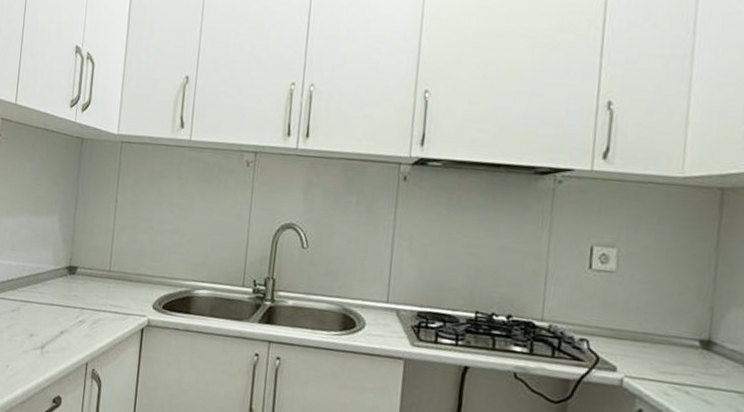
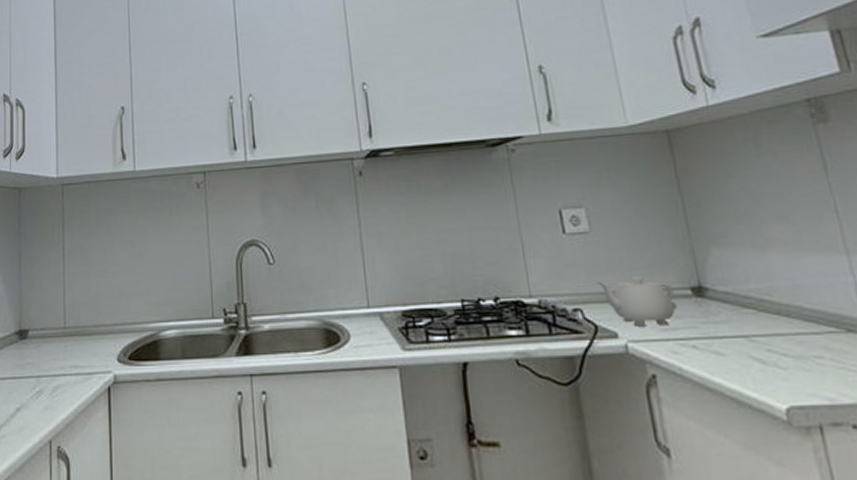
teapot: none [609,319,682,370] -> present [597,276,677,327]

